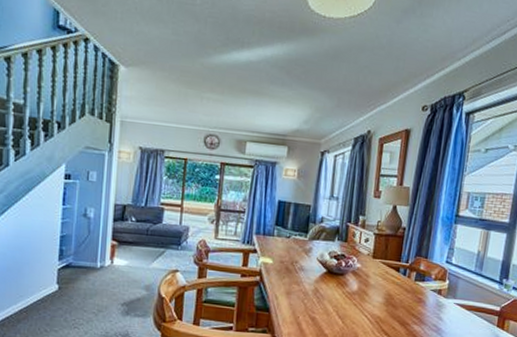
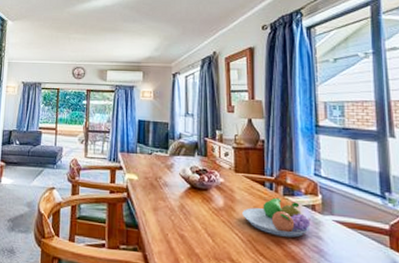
fruit bowl: none [374,282,435,319] -> present [242,197,311,238]

